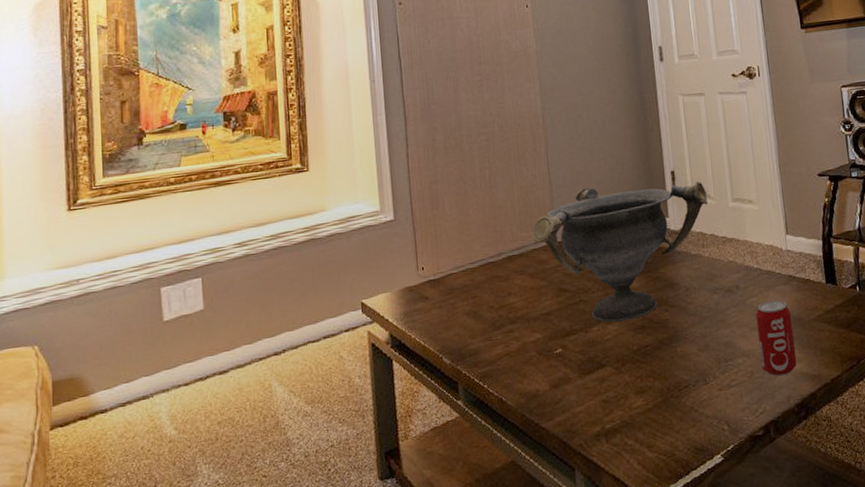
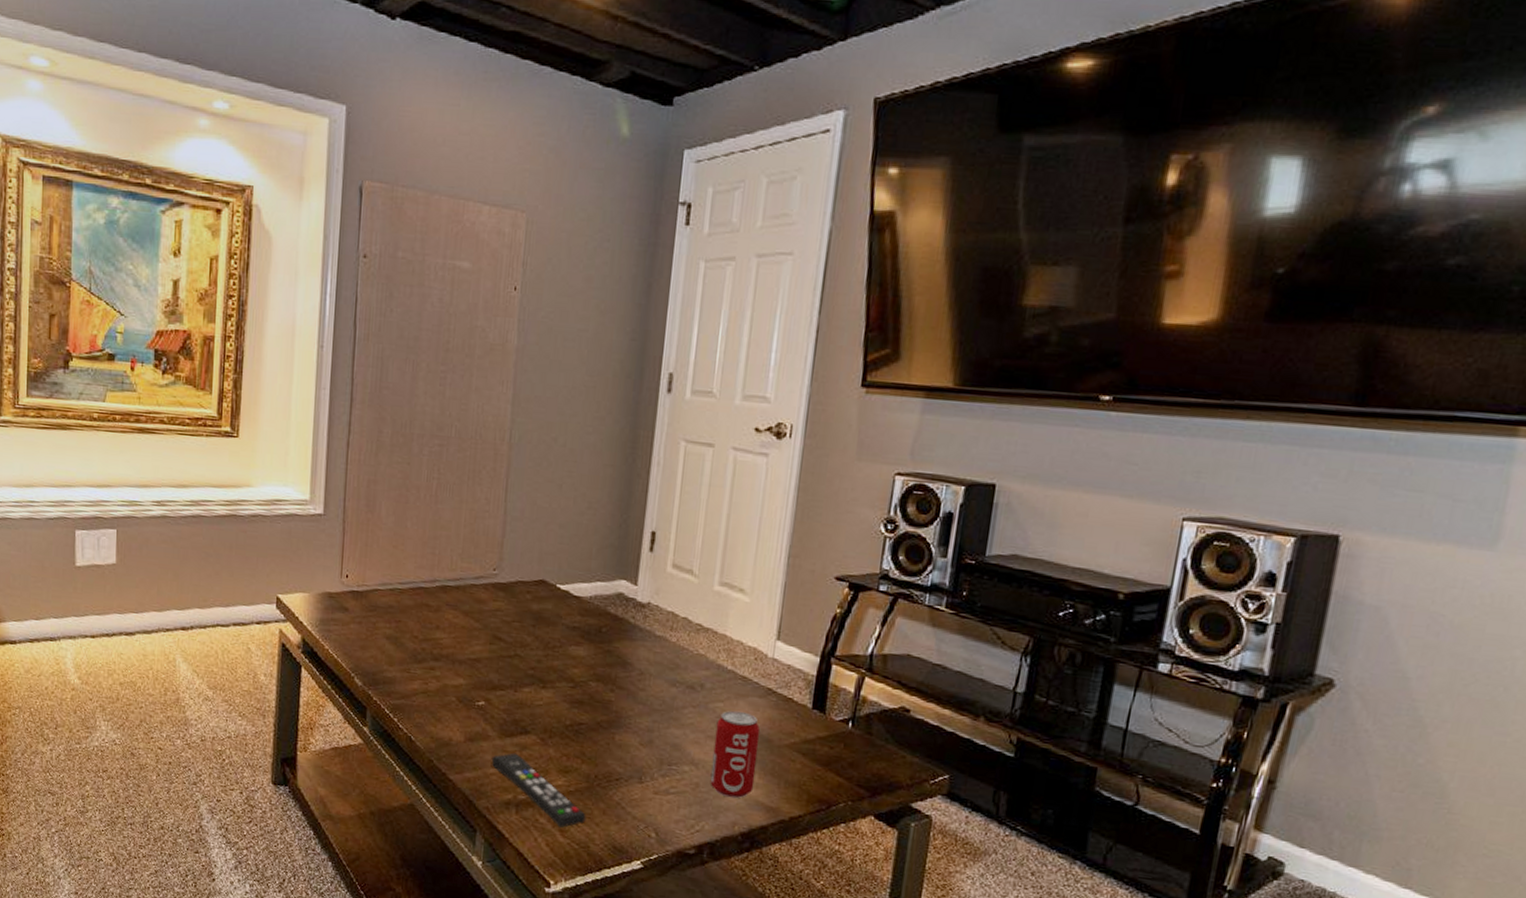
decorative bowl: present [532,180,707,323] -> none [473,527,691,692]
remote control: none [576,387,668,444] -> present [491,753,586,828]

